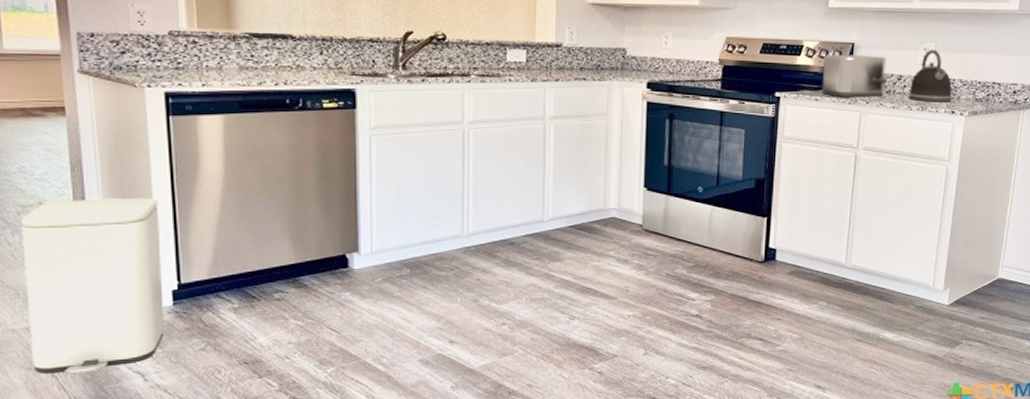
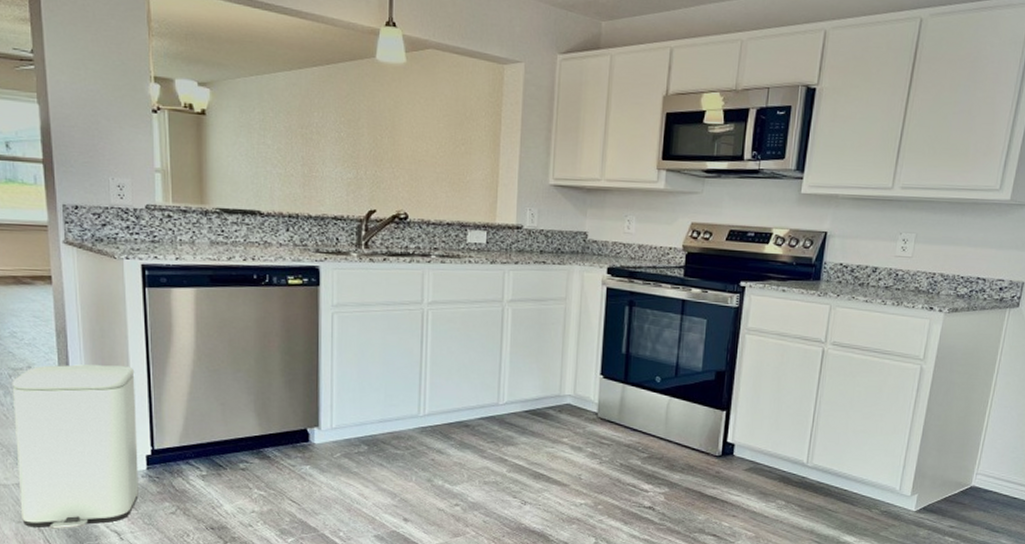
toaster: present [822,54,887,98] -> none [790,243,861,290]
kettle: present [908,49,953,102] -> none [883,240,932,298]

